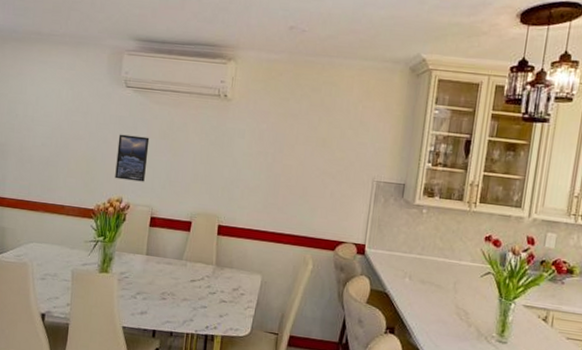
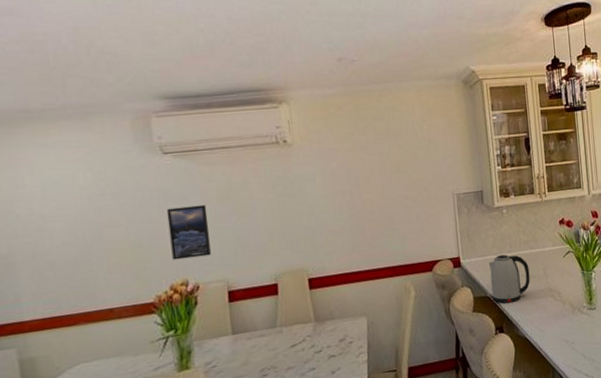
kettle: none [390,254,439,307] -> present [488,254,530,304]

